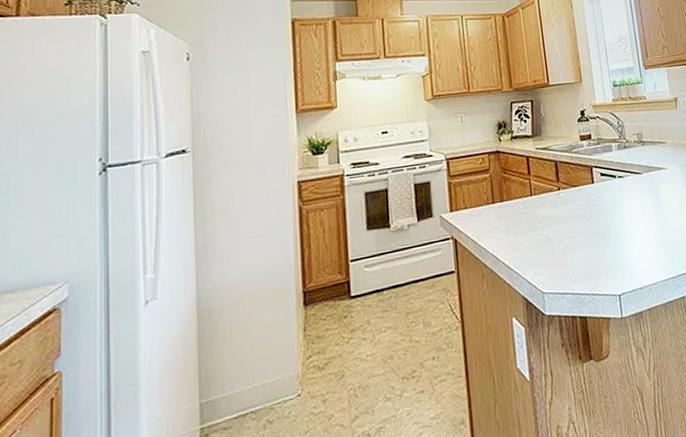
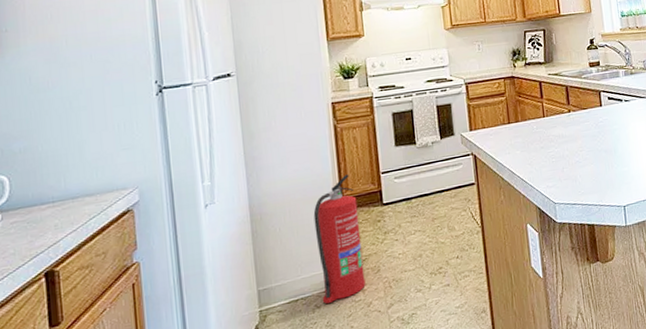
fire extinguisher: none [270,263,327,419] -> present [313,174,366,304]

